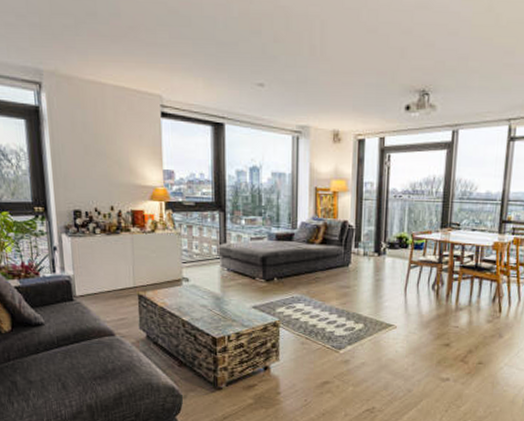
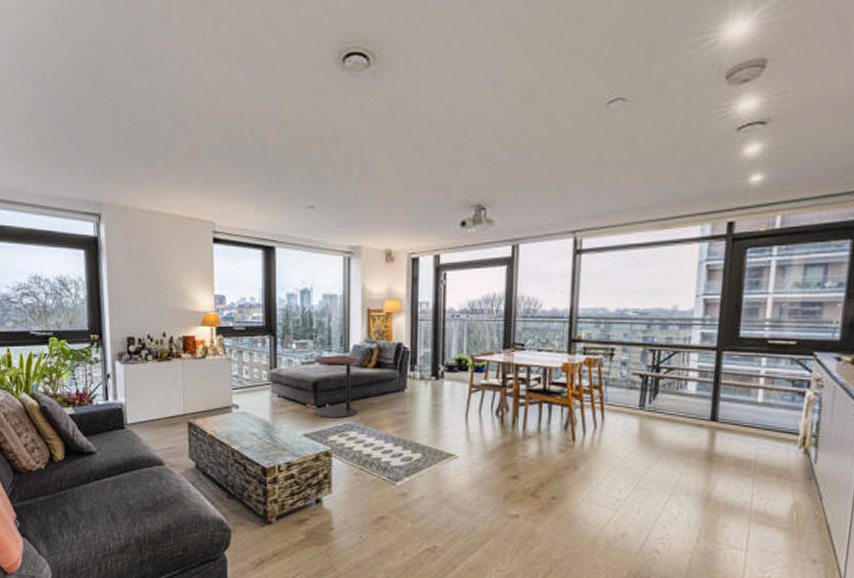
side table: none [264,233,305,292] -> present [315,357,358,419]

